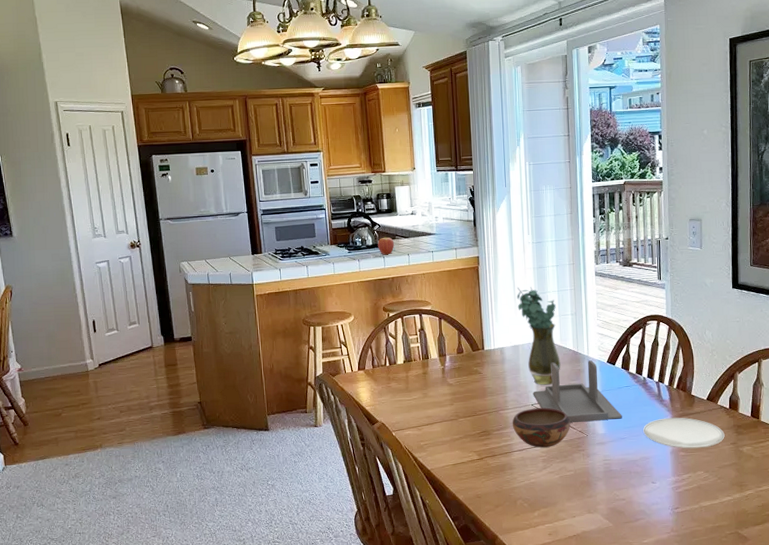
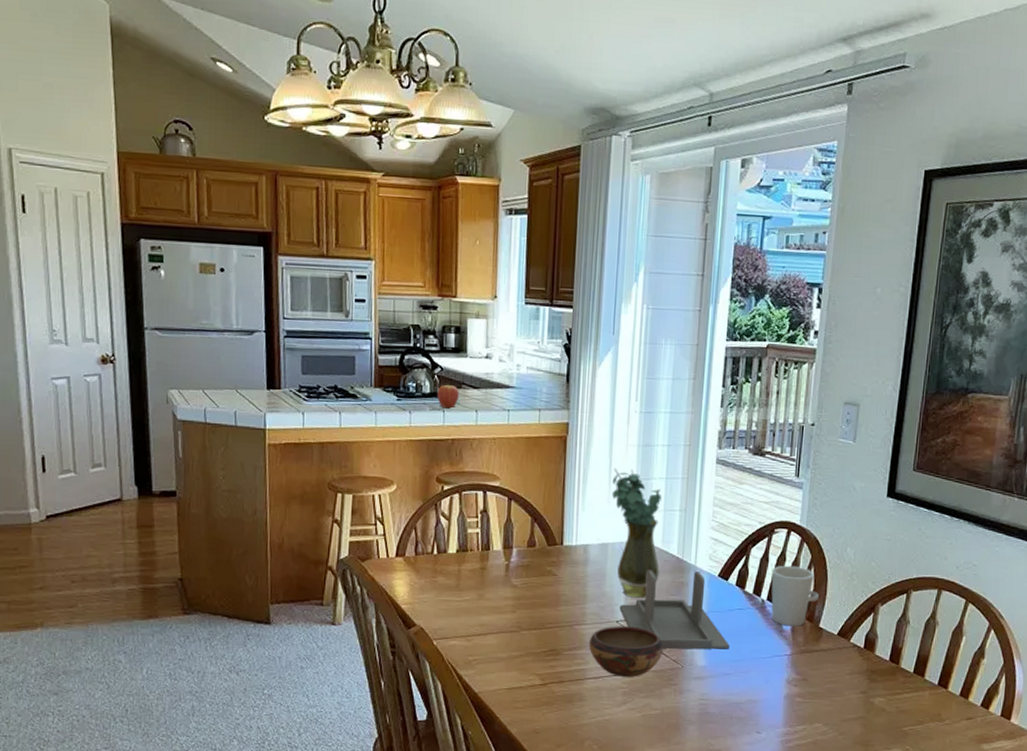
plate: present [643,417,725,449] -> none [754,653,854,695]
cup: none [648,348,688,396] -> present [771,565,819,626]

